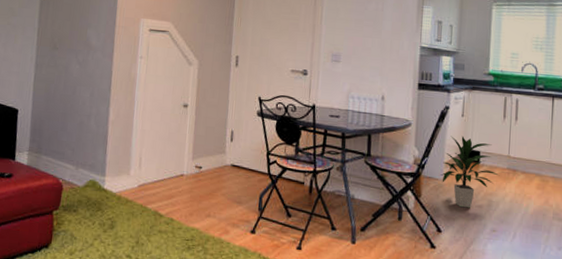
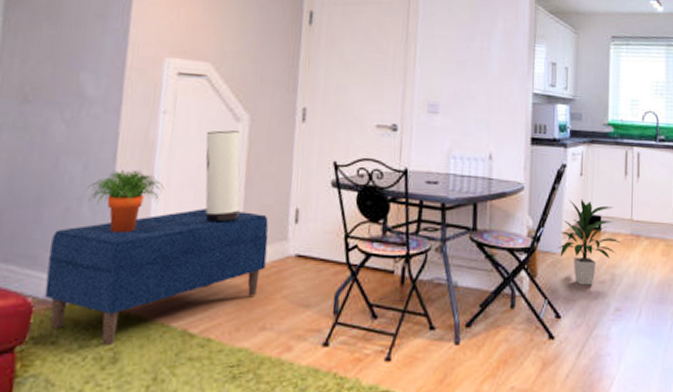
bench: none [69,127,212,216] -> present [44,208,269,345]
potted plant: none [92,96,142,141] -> present [86,169,165,233]
table lamp: none [168,71,192,138] -> present [205,130,241,222]

